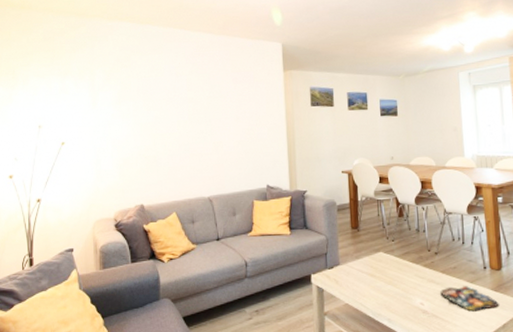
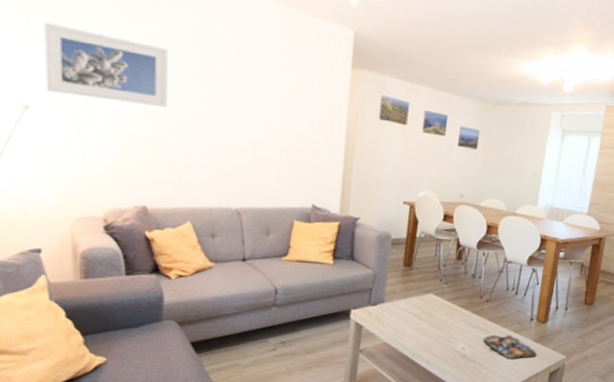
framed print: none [73,82,154,130] -> present [44,21,169,108]

